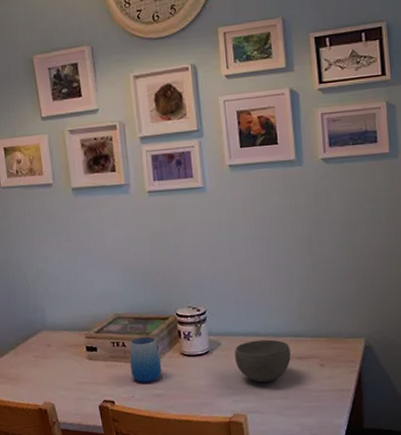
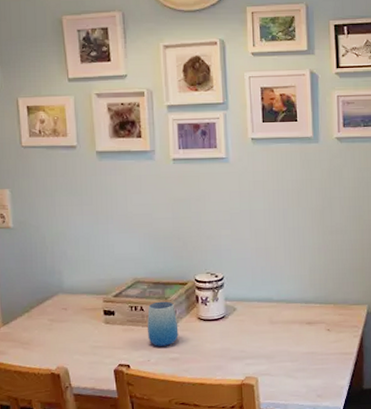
bowl: present [235,339,291,383] -> none [249,305,301,347]

